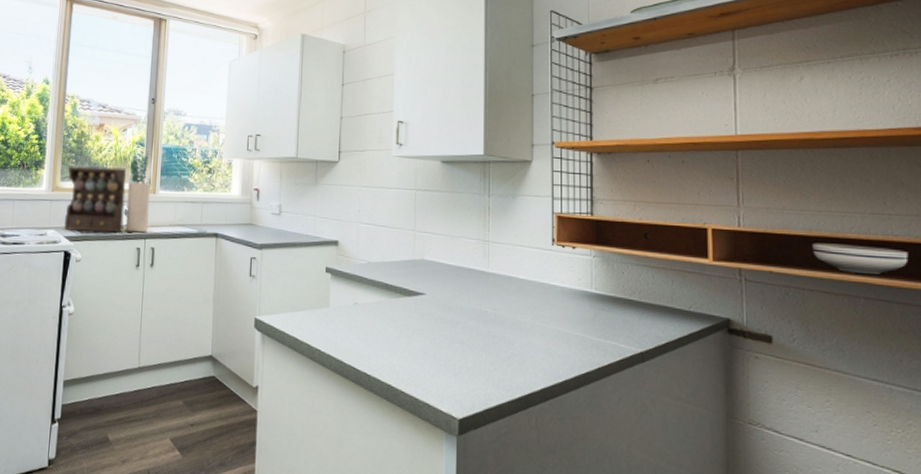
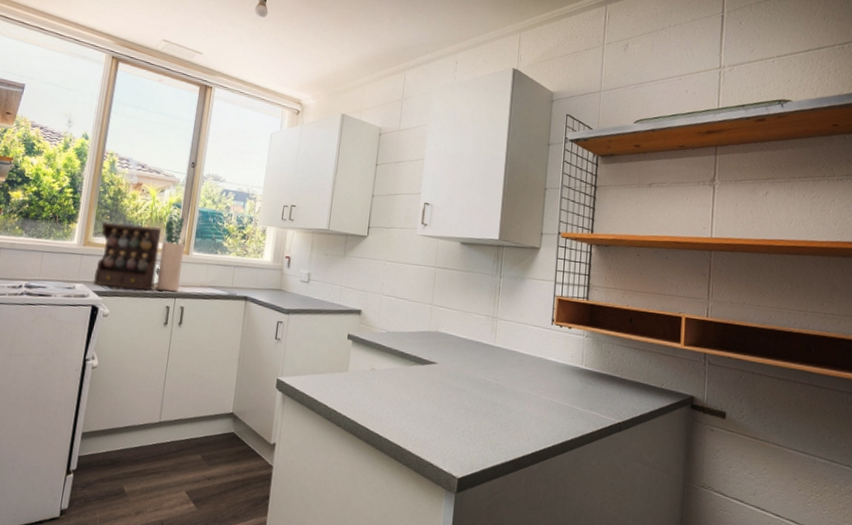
bowl: present [812,242,909,275] -> none [763,334,837,364]

